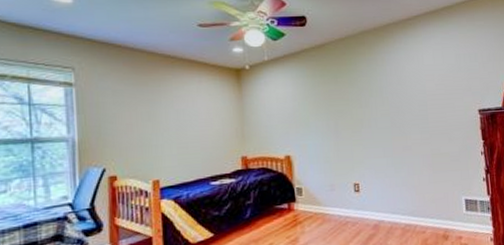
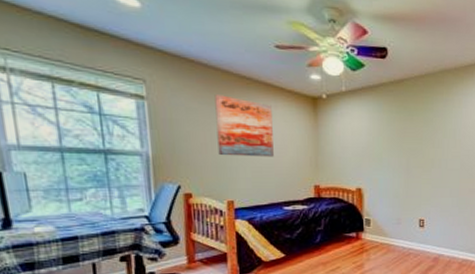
wall art: none [140,75,199,135] -> present [214,95,274,157]

